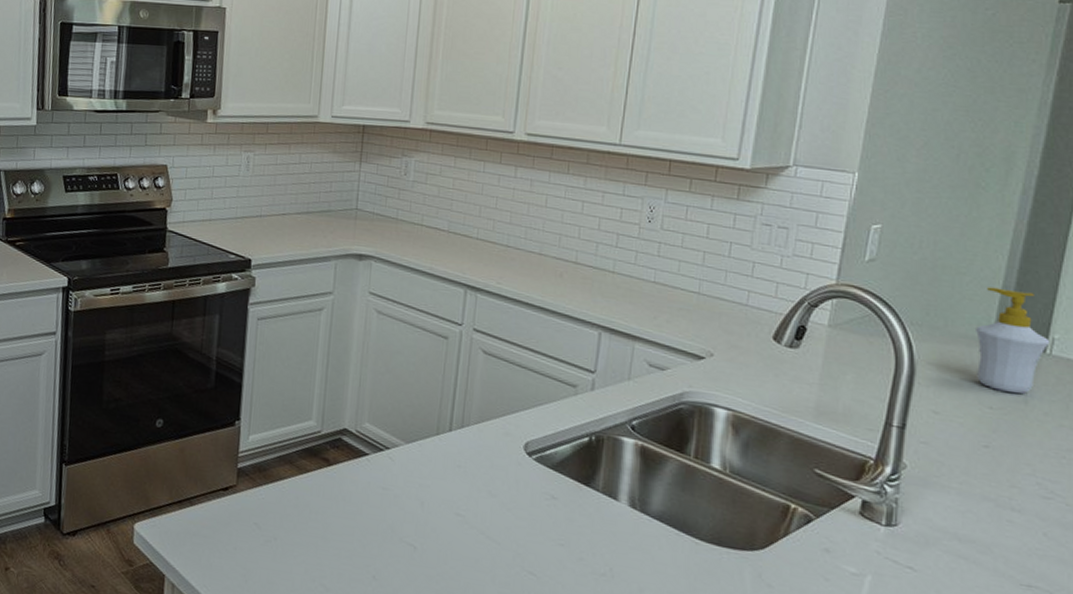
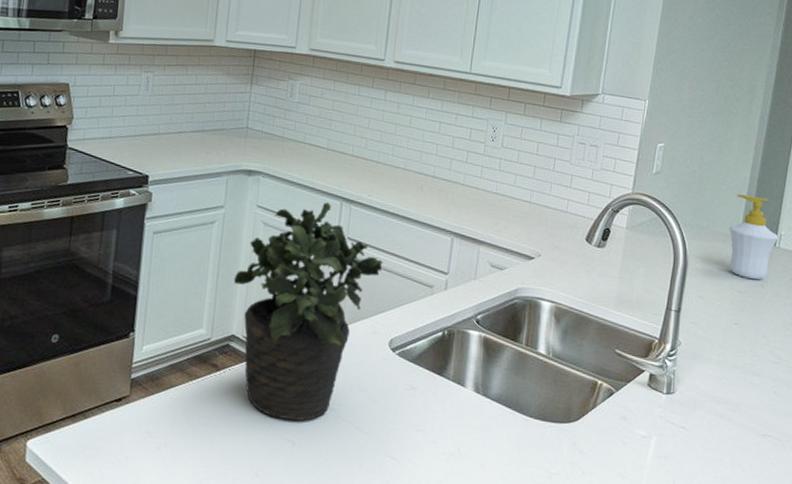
potted plant: none [344,289,516,525] -> present [233,202,383,422]

